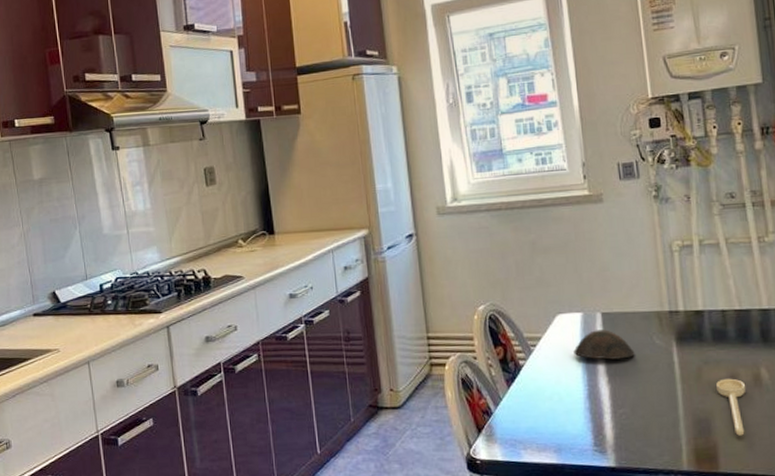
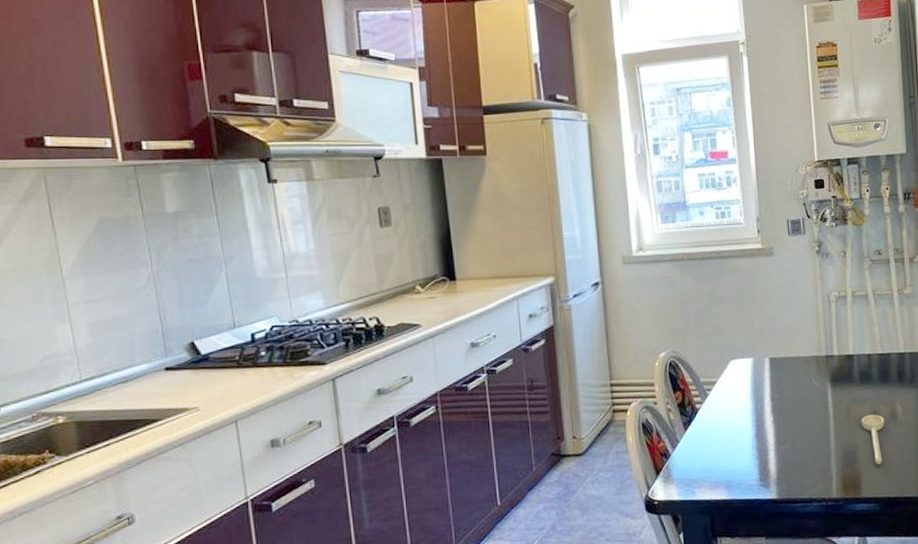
bowl: present [573,329,635,360] -> none [744,373,796,401]

